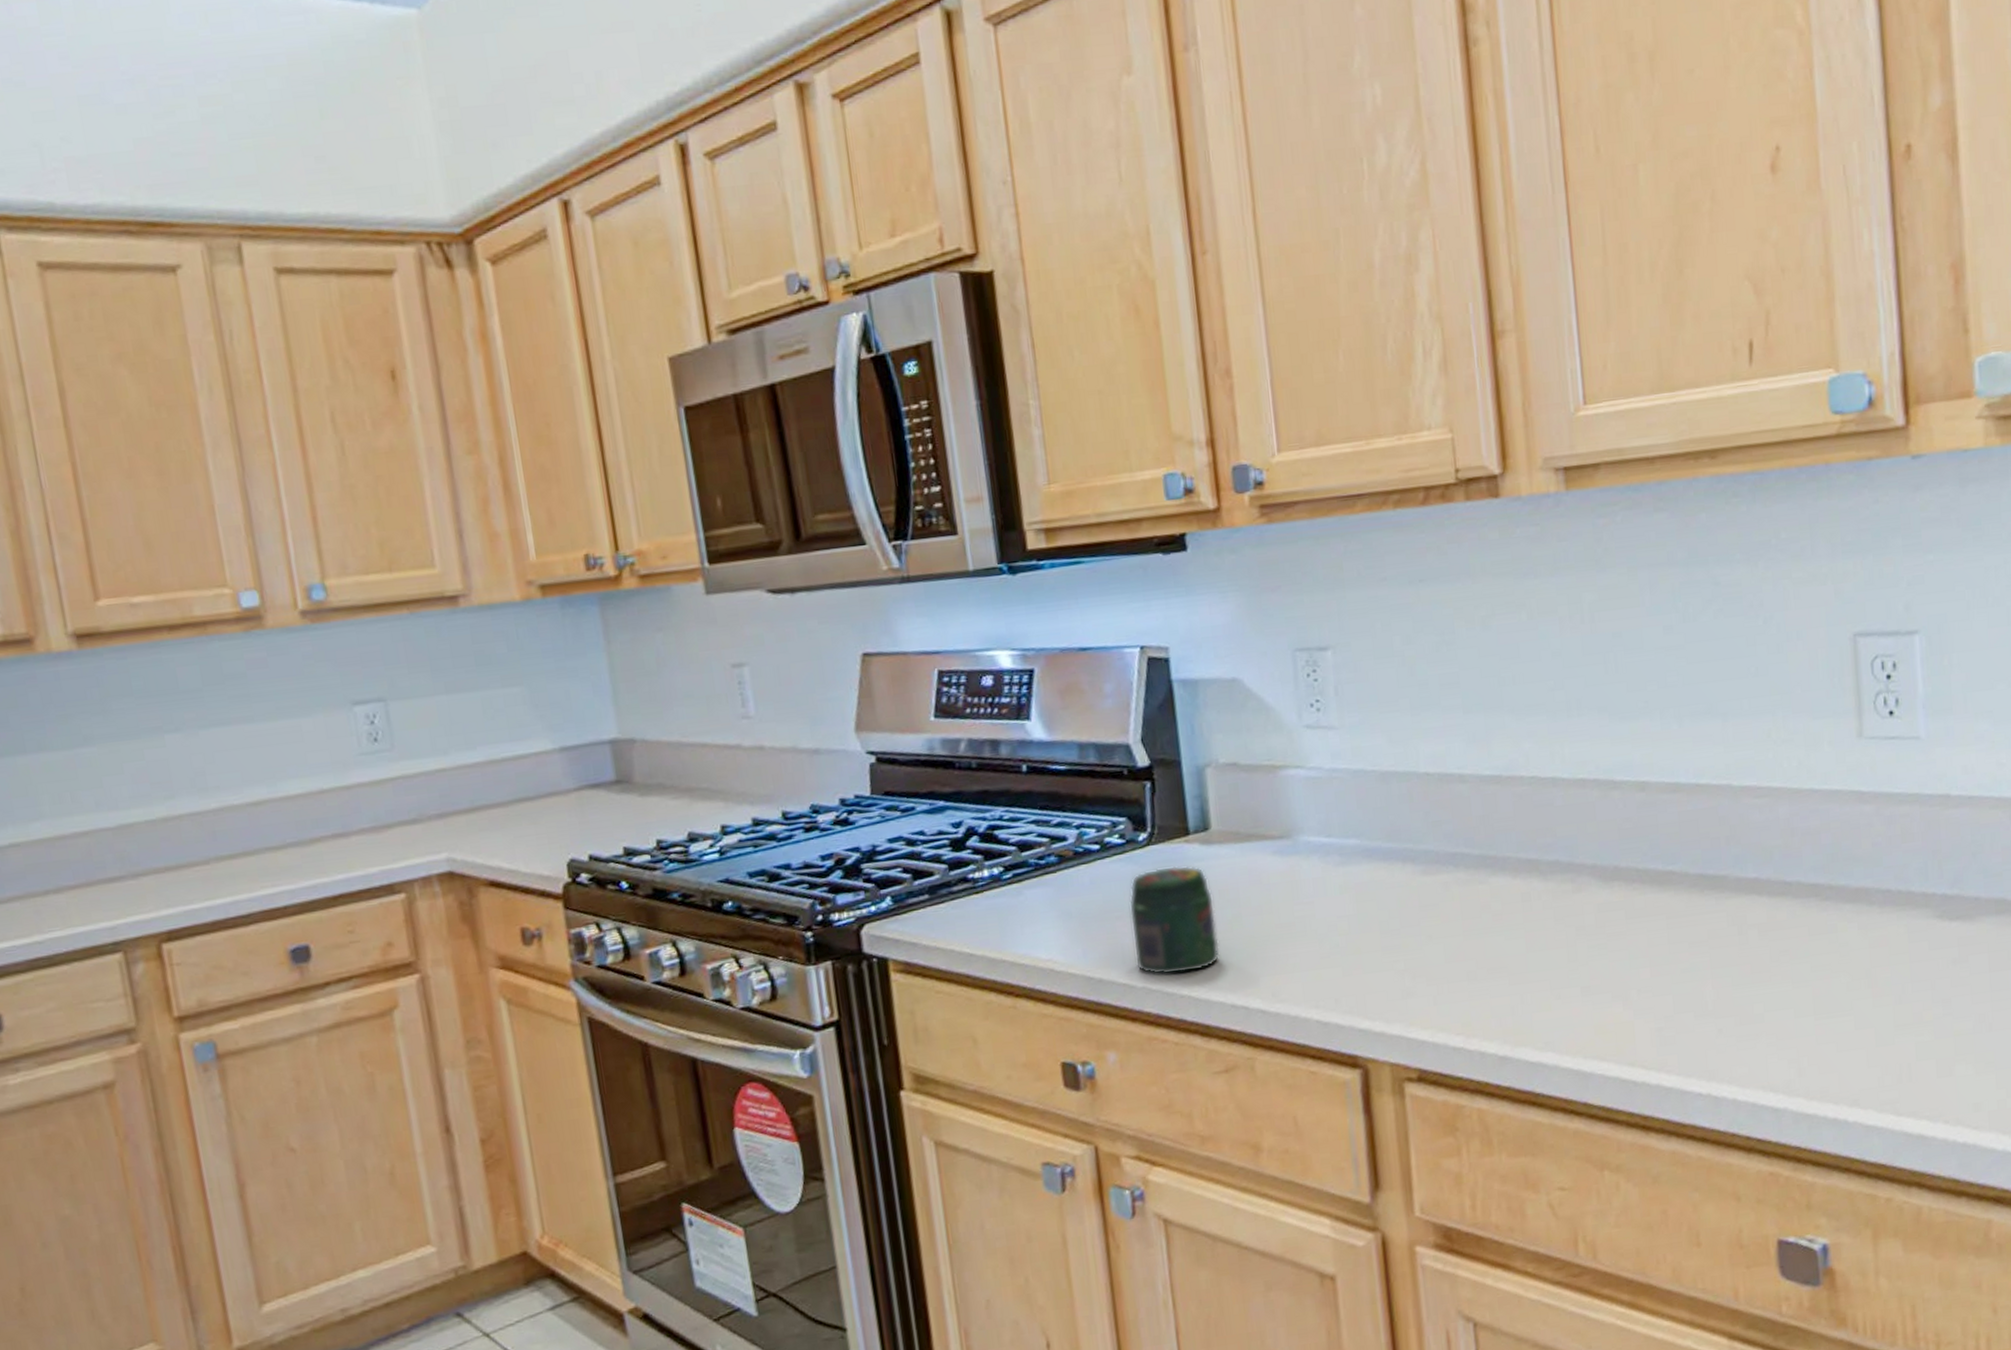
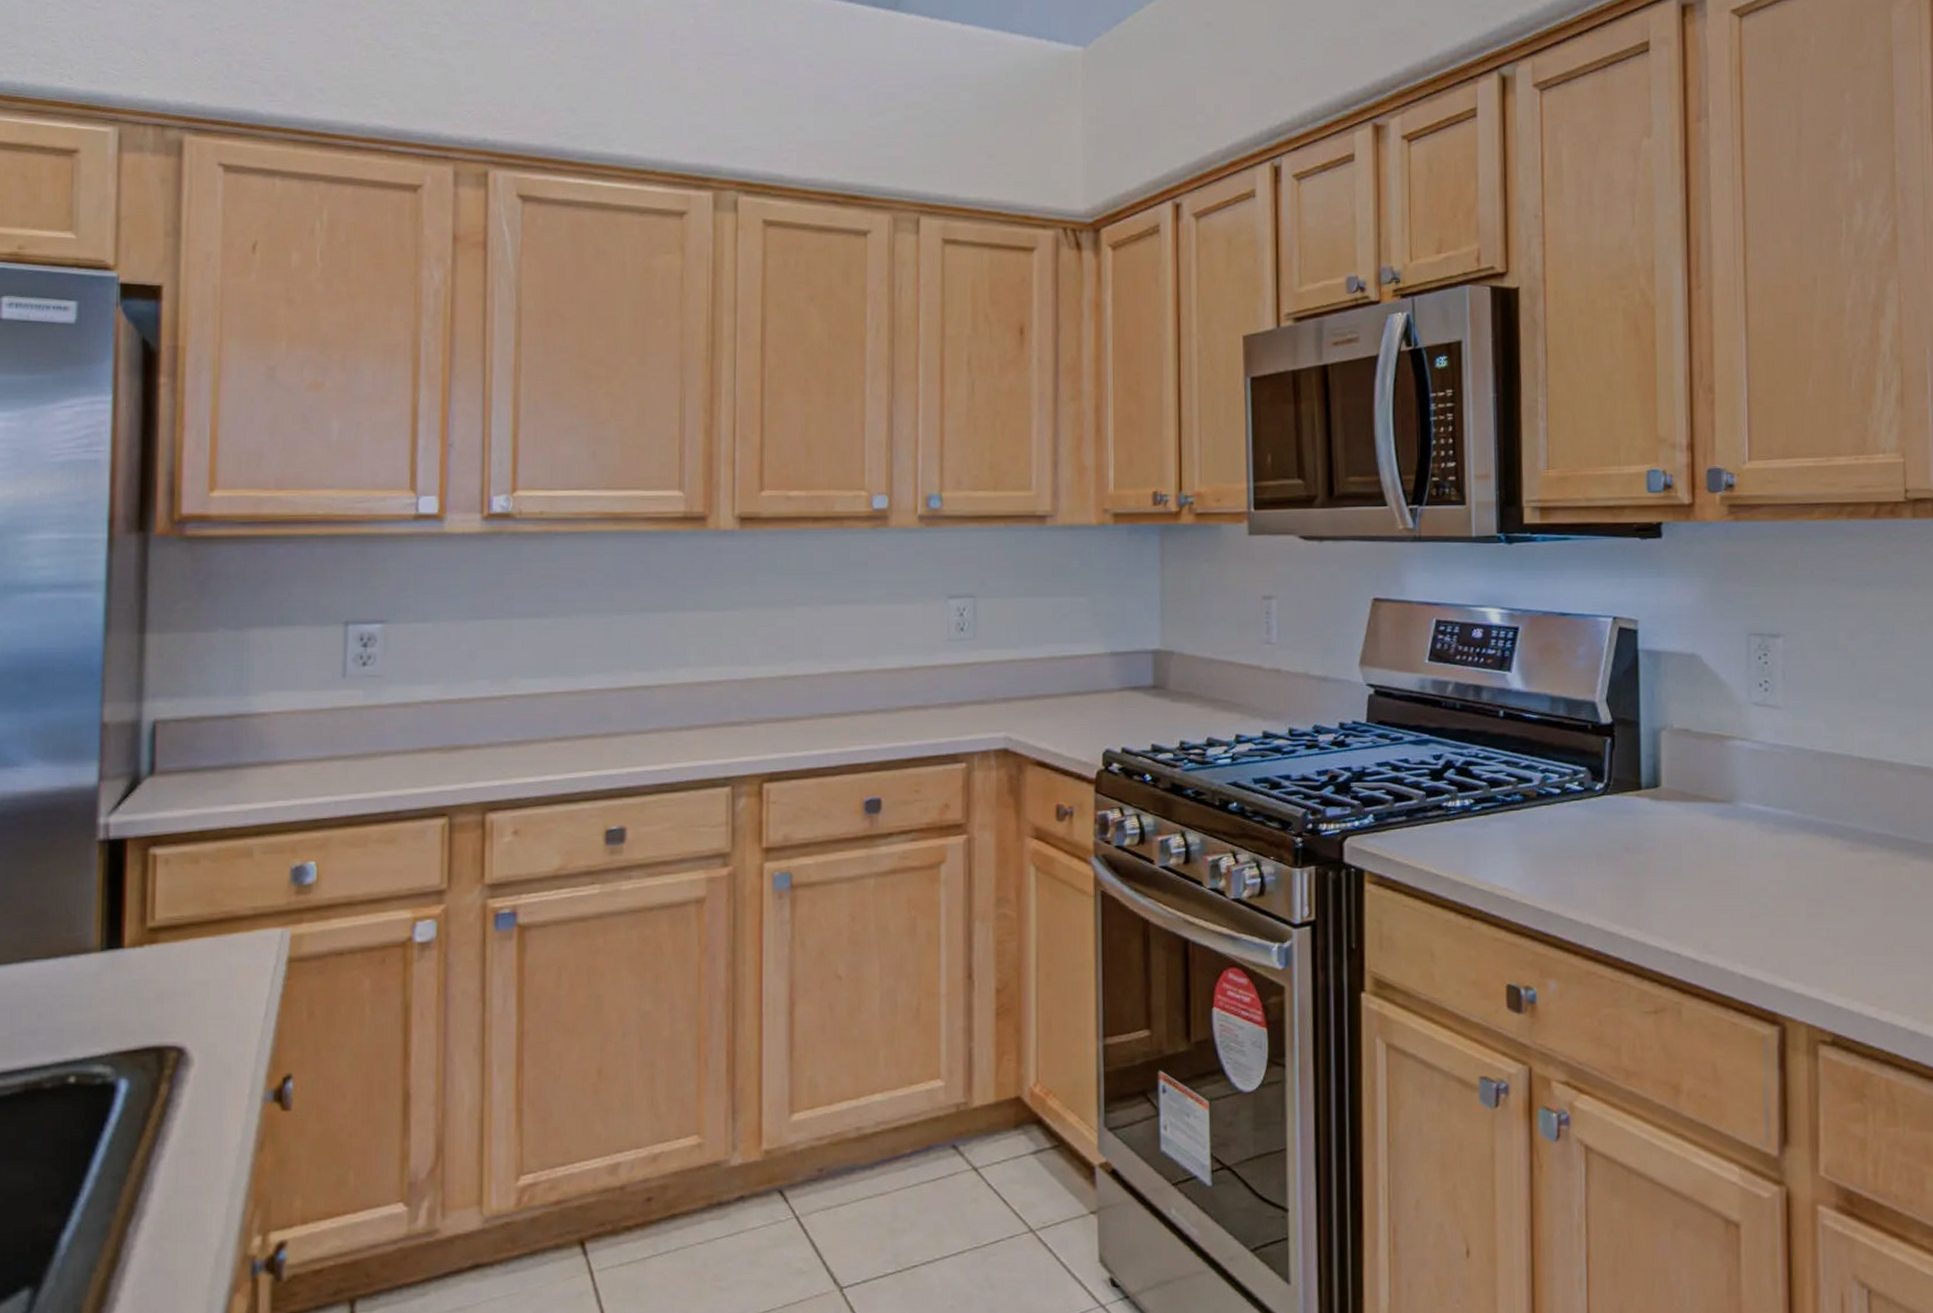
jar: present [1129,865,1220,976] -> none [1581,817,1659,916]

